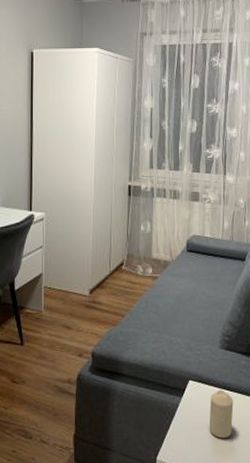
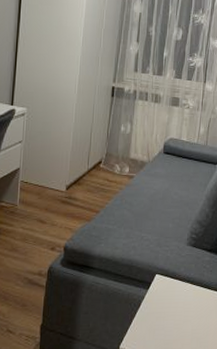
candle: present [208,389,234,439] -> none [171,283,196,328]

